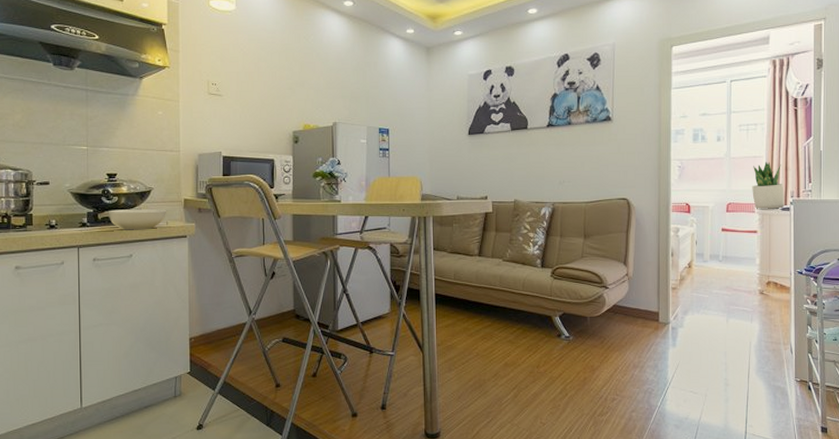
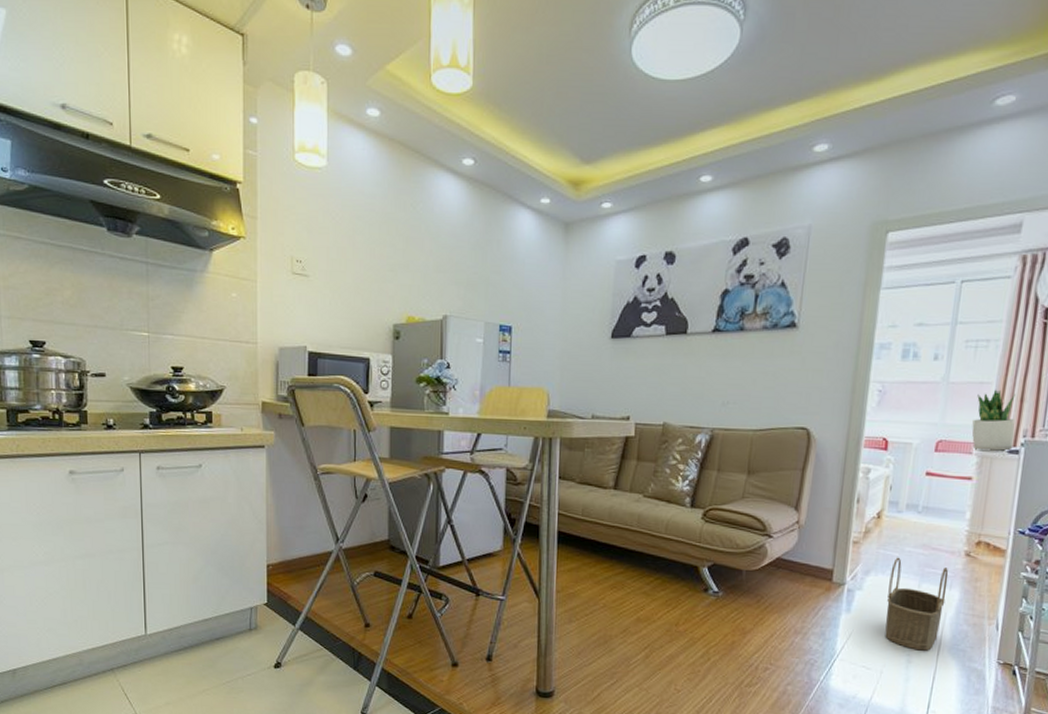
bowl: present [108,209,167,230] -> none [173,410,242,437]
wicker basket: none [704,298,749,375] -> present [885,557,949,651]

